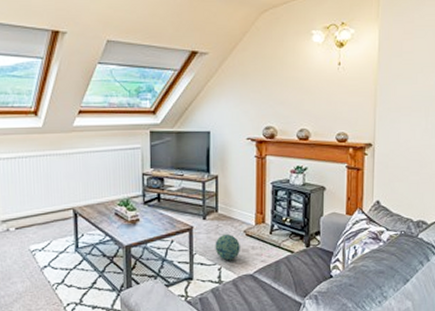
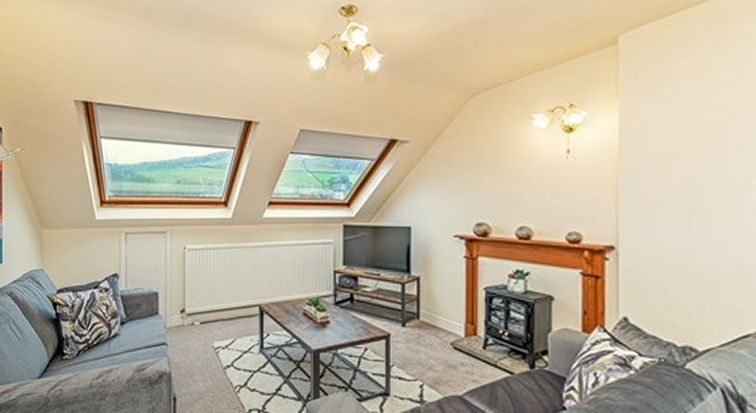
ball: present [215,233,240,260] -> none [416,345,446,376]

